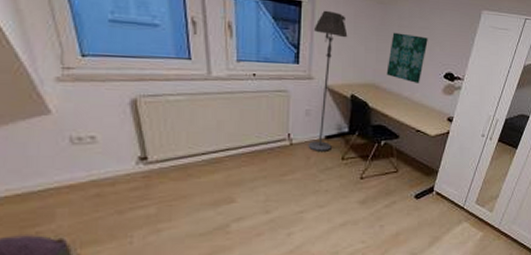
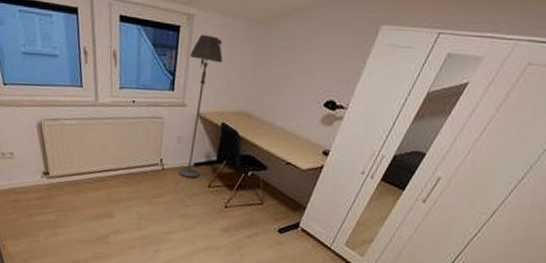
wall art: present [386,32,428,83] -> none [260,56,310,112]

